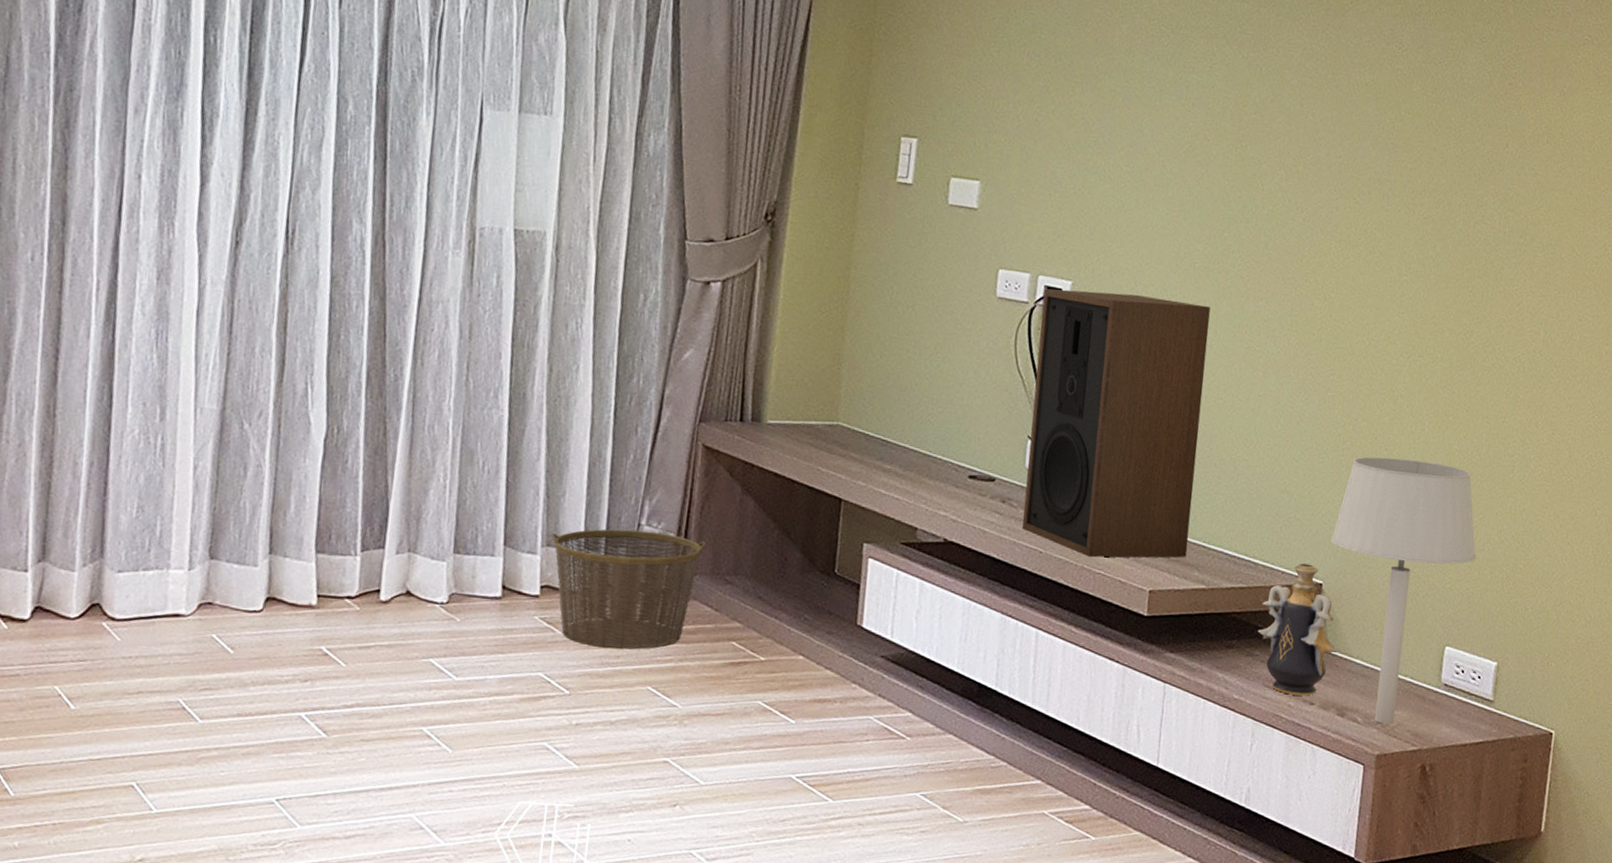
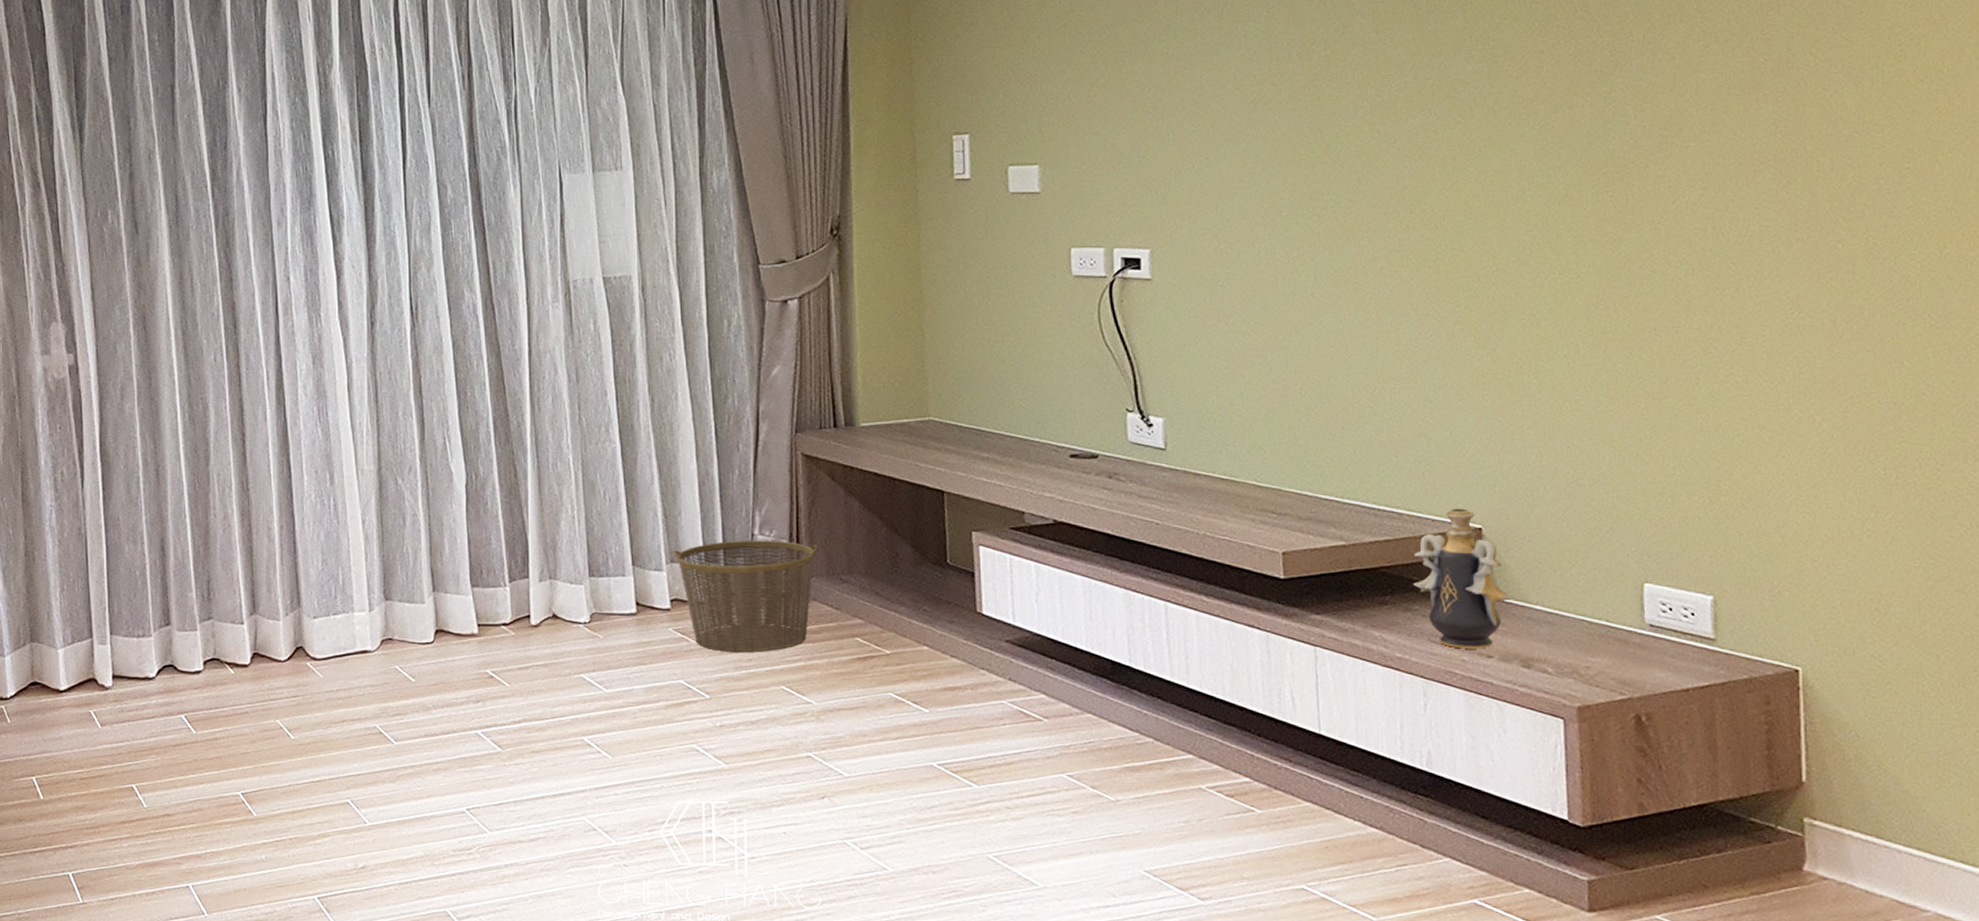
speaker: present [1022,288,1210,558] -> none [1122,252,1319,524]
table lamp: present [1331,456,1477,725] -> none [1484,385,1667,673]

